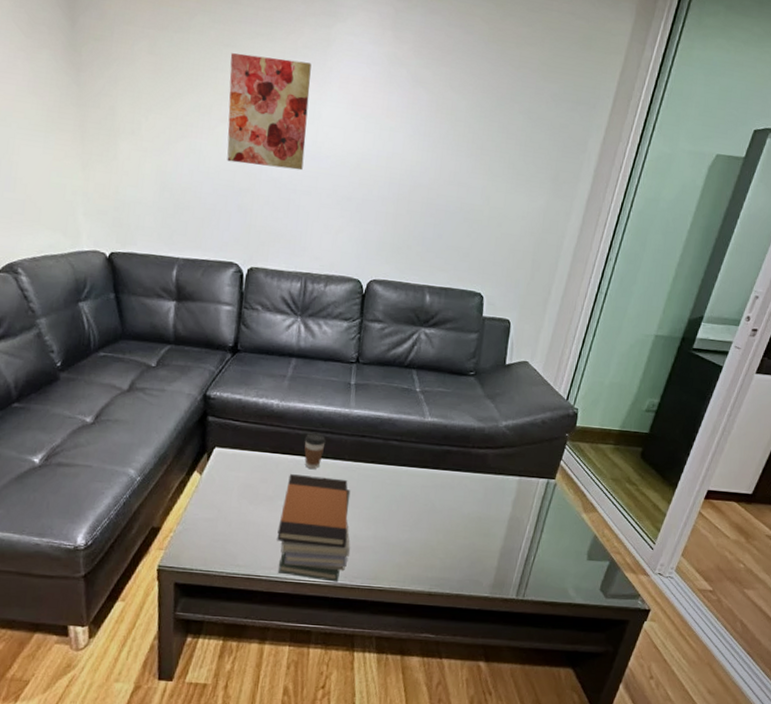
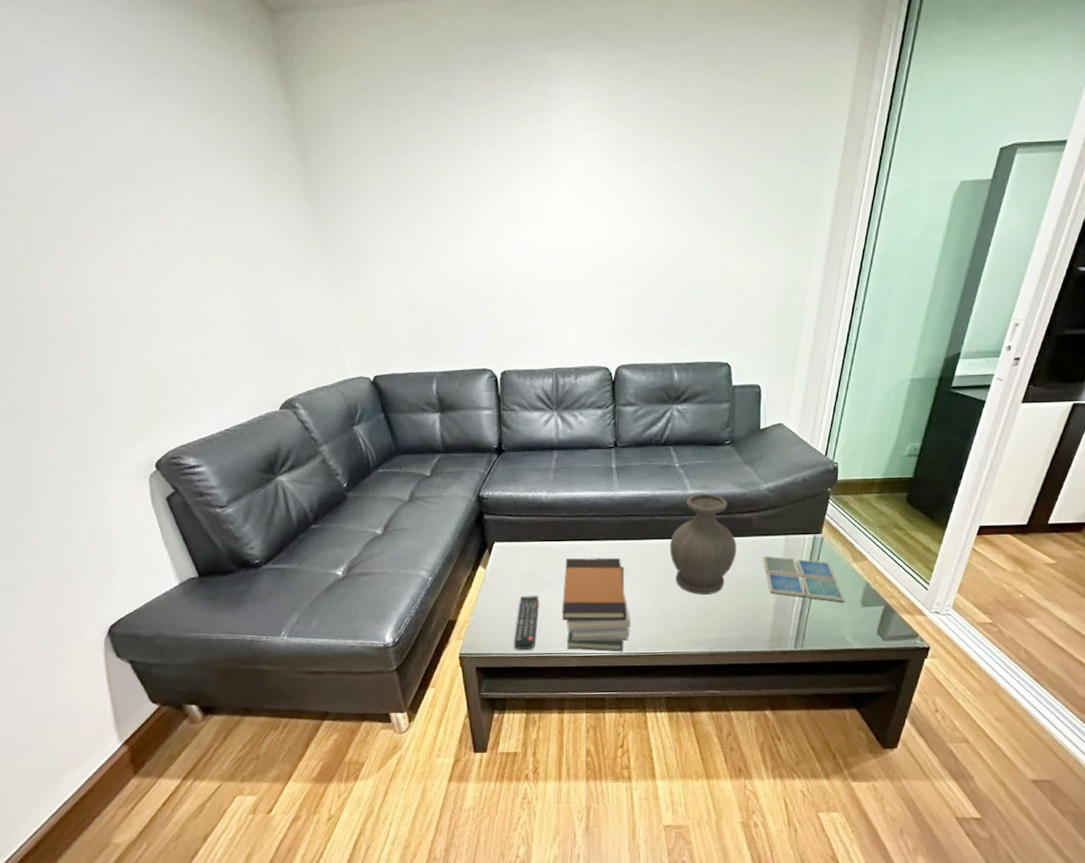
remote control: none [220,509,255,569] -> present [513,596,539,650]
wall art: present [227,53,312,171] -> none [455,161,539,272]
coffee cup: present [304,432,326,469] -> none [575,518,595,551]
vase: none [400,422,469,530] -> present [669,493,736,595]
drink coaster: none [494,495,572,553] -> present [763,555,845,602]

